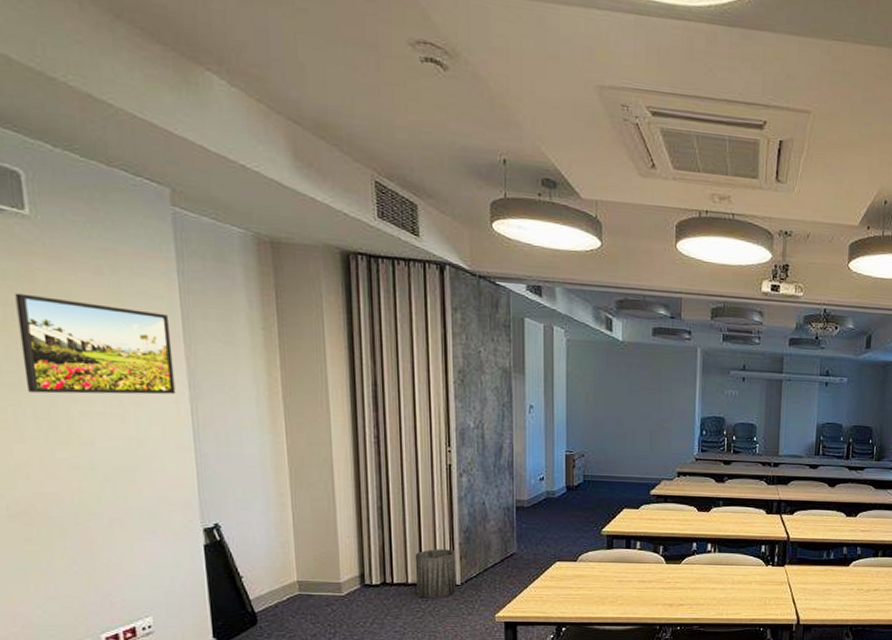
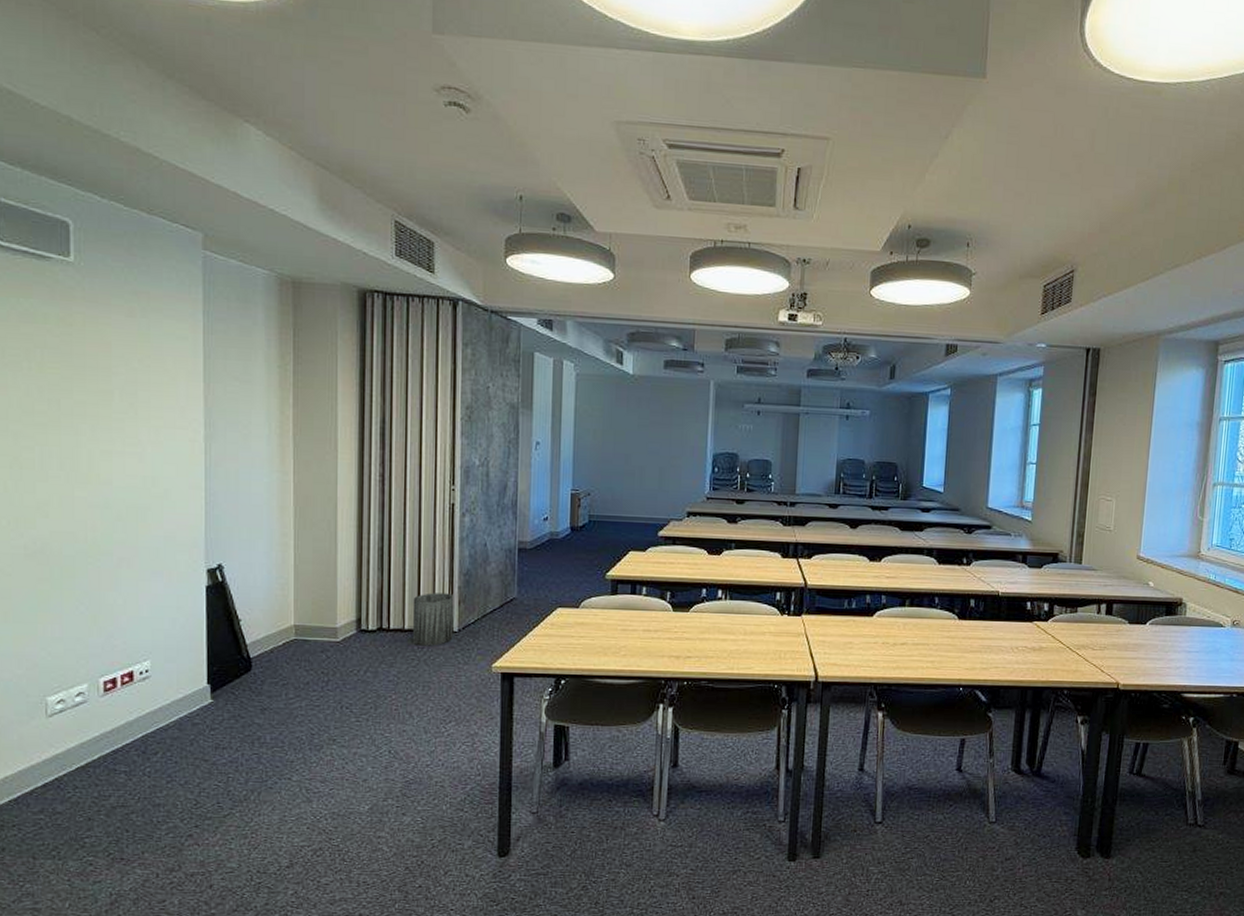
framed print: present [15,293,176,395] -> none [53,336,192,433]

